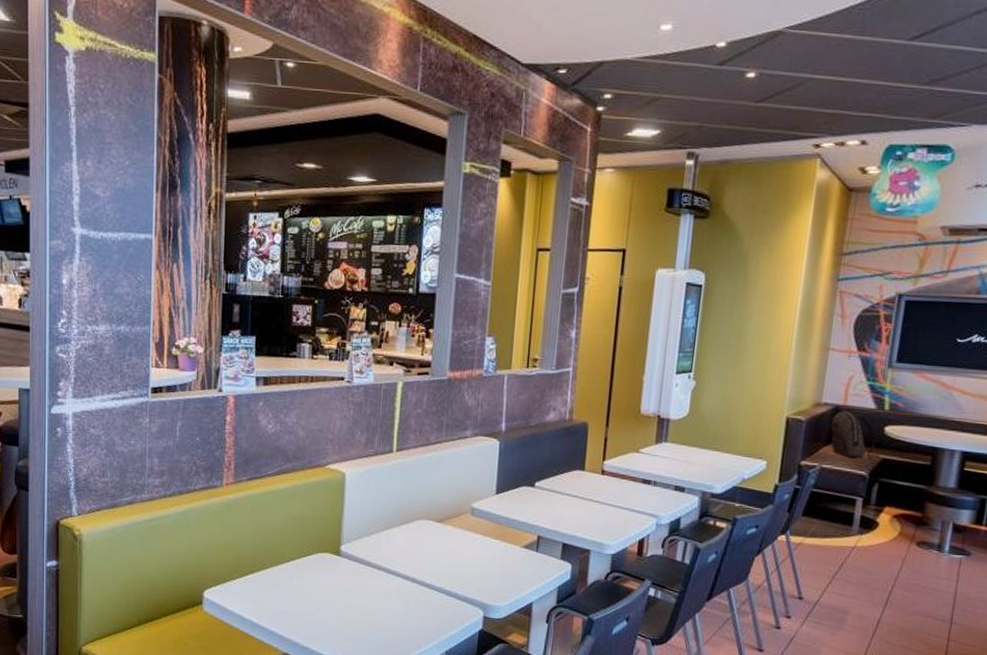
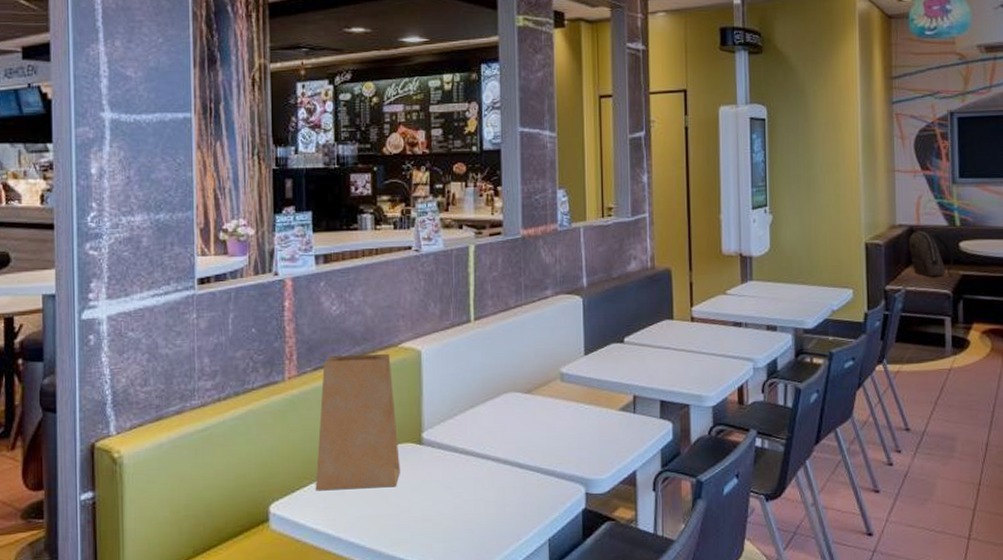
paper bag: none [243,468,319,590] -> present [315,353,400,491]

